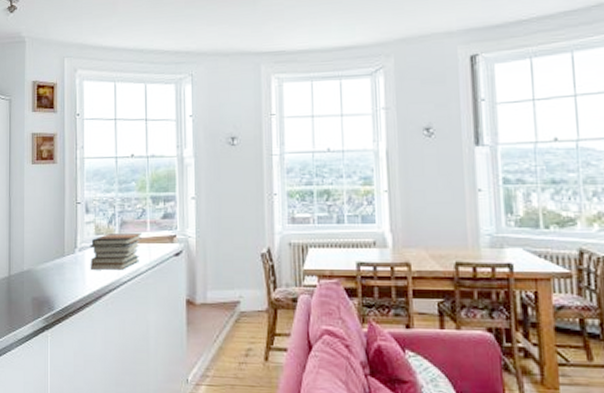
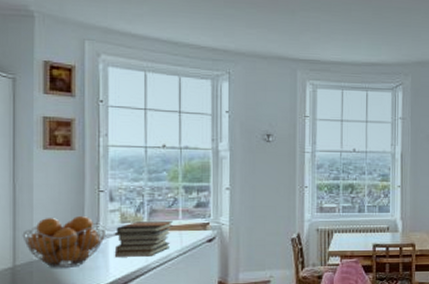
fruit basket: none [16,227,83,279] -> present [22,215,107,268]

